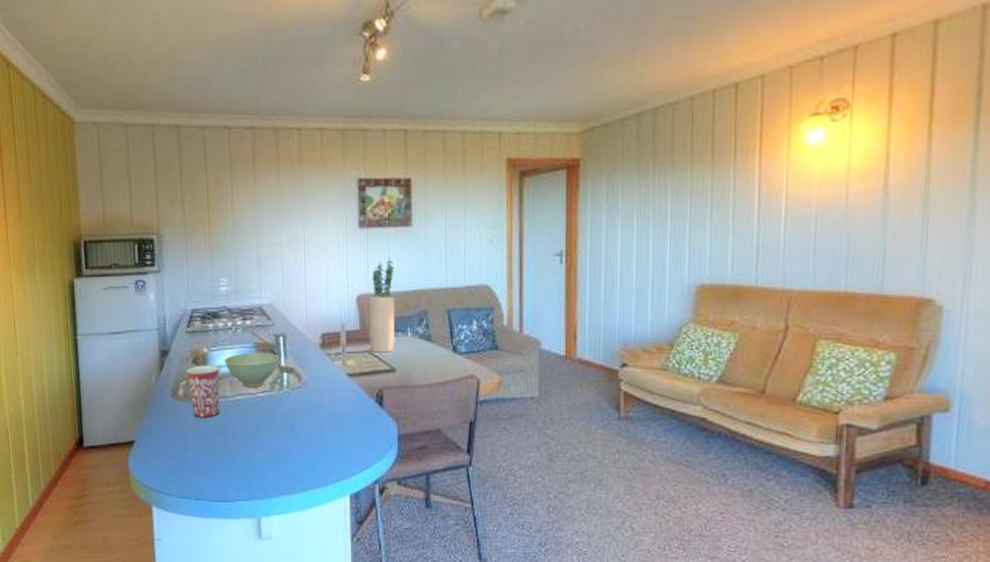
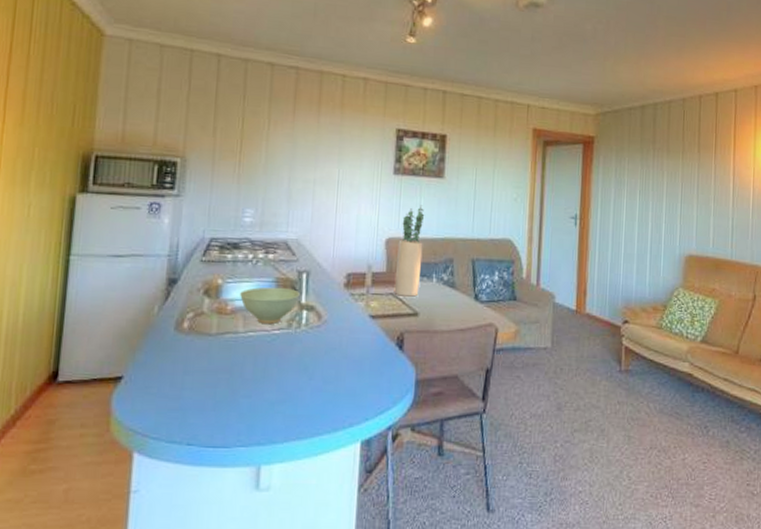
mug: present [186,365,220,418] -> none [195,297,234,354]

